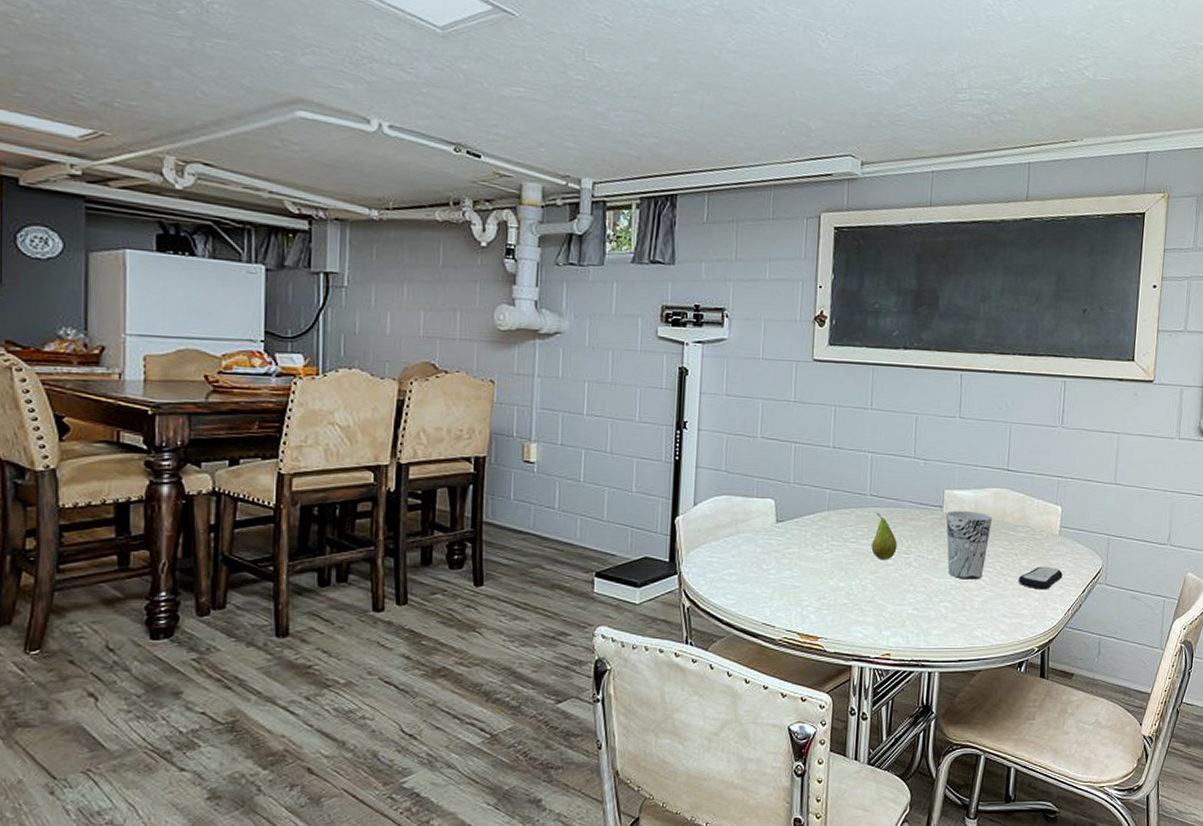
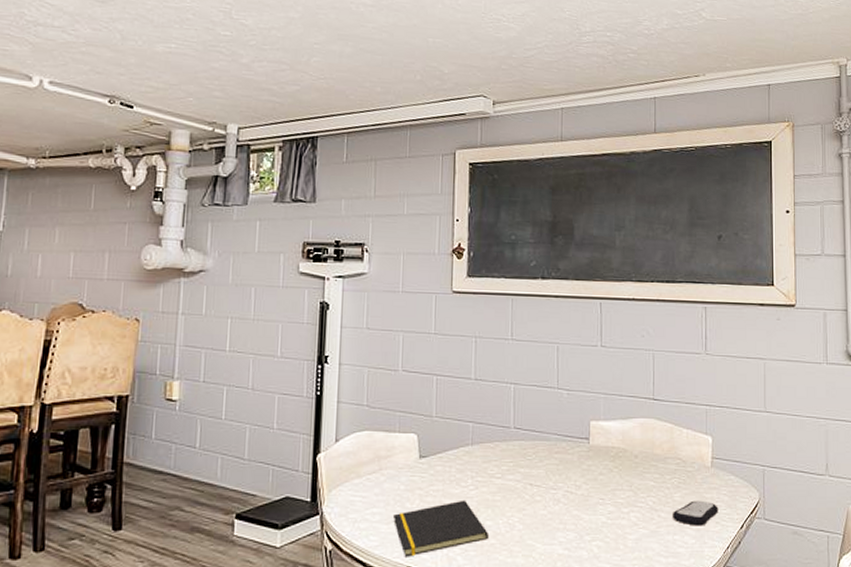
notepad: none [749,562,842,615] -> present [392,500,490,557]
fruit: present [871,512,897,559] -> none [518,445,544,495]
cup: present [946,510,992,580] -> none [594,442,640,516]

